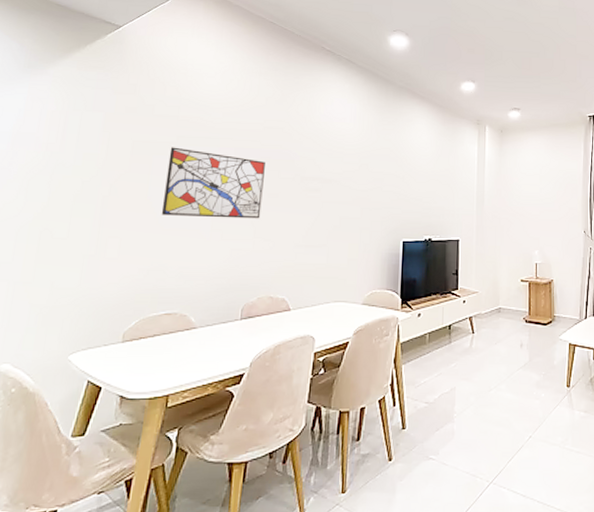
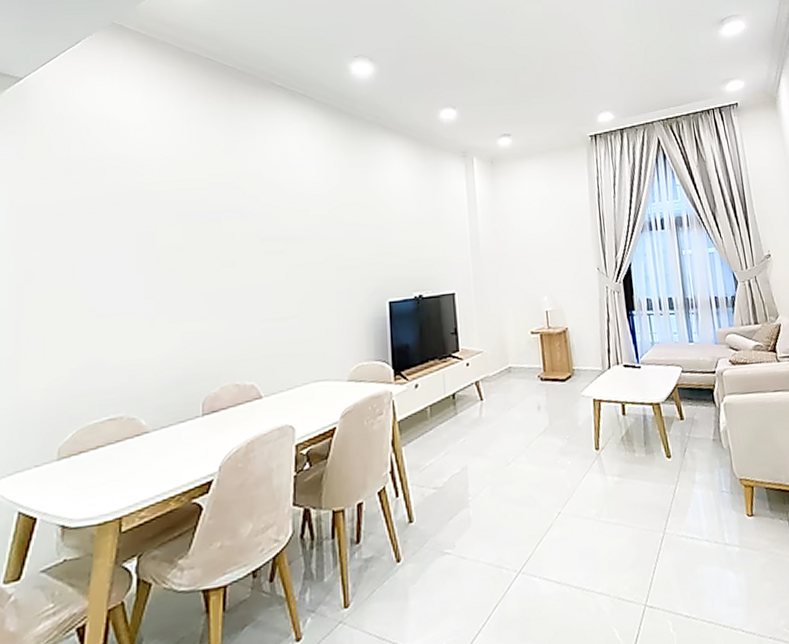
wall art: present [161,147,265,219] -> none [92,217,215,301]

